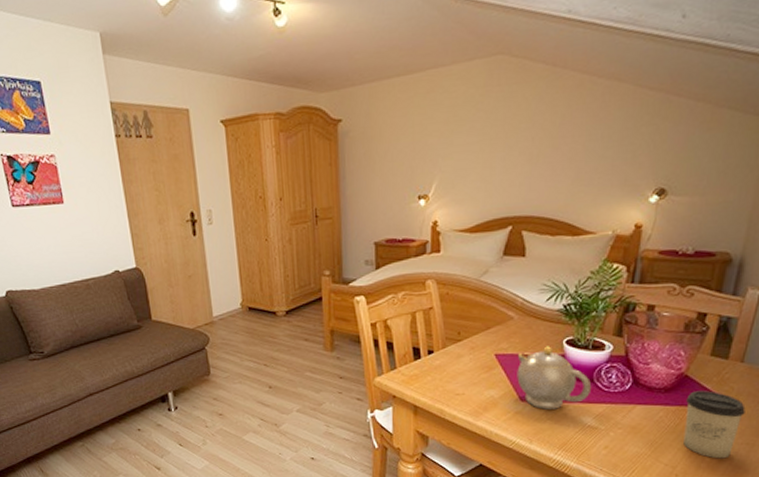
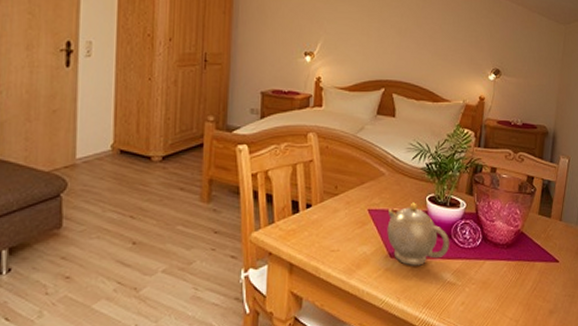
cup: present [683,390,746,459] -> none [523,246,566,311]

